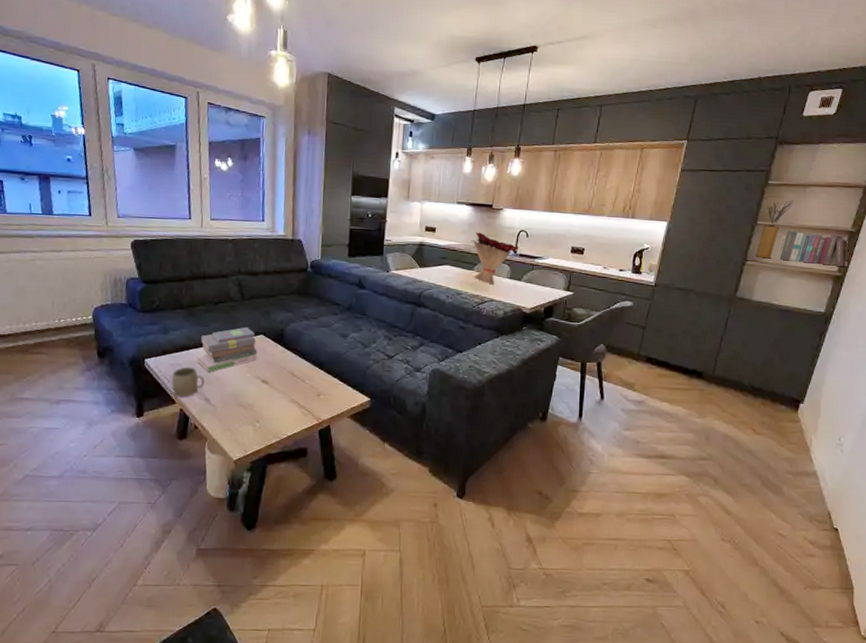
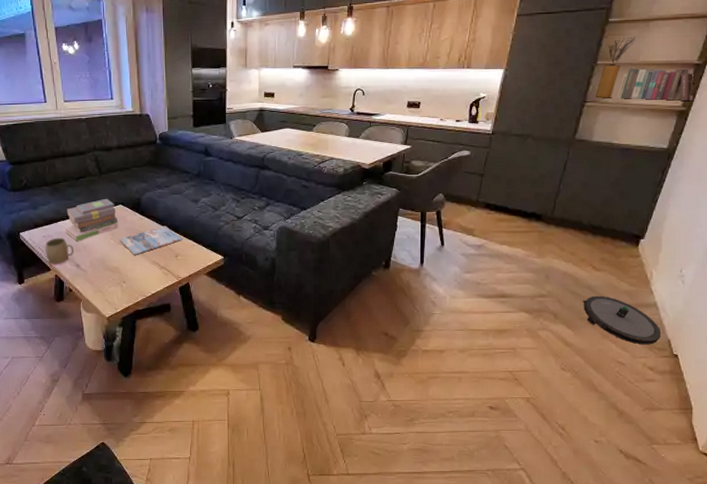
magazine: none [257,360,327,392] -> present [119,225,182,255]
flower bouquet: present [471,232,518,285] -> none [309,94,355,144]
robot vacuum: none [743,461,821,517] -> present [582,295,661,345]

